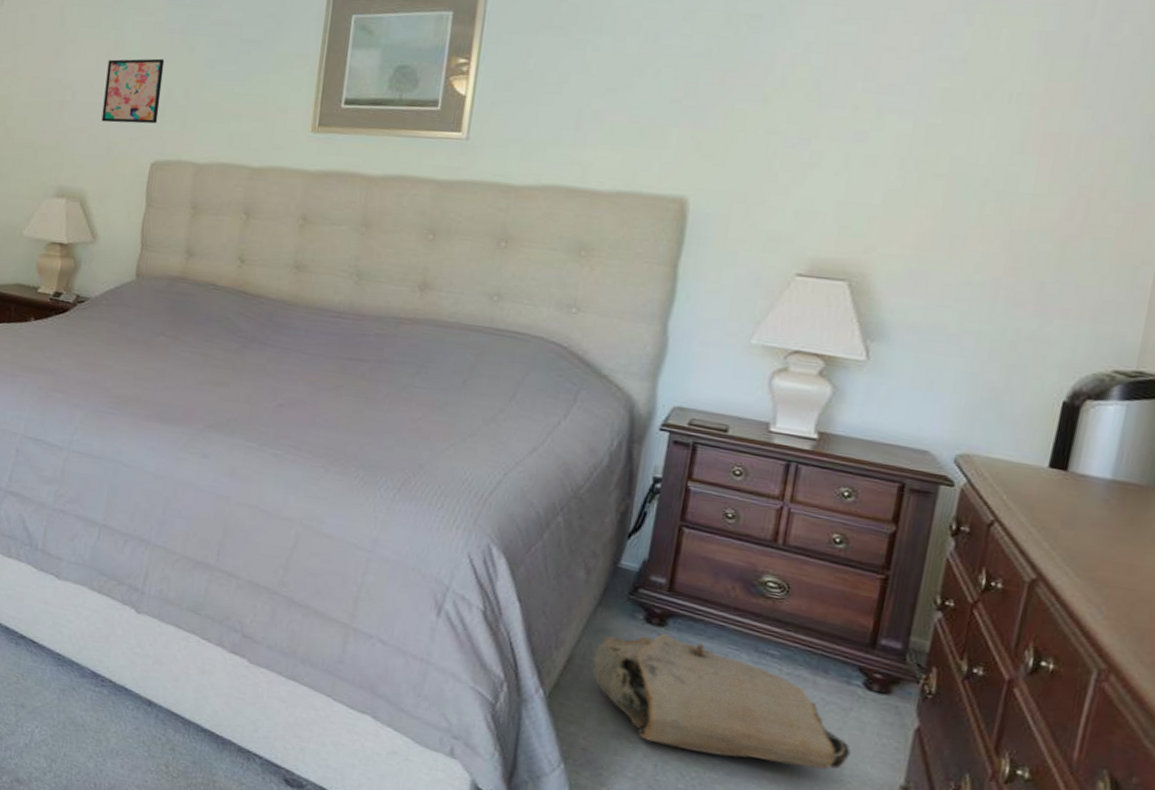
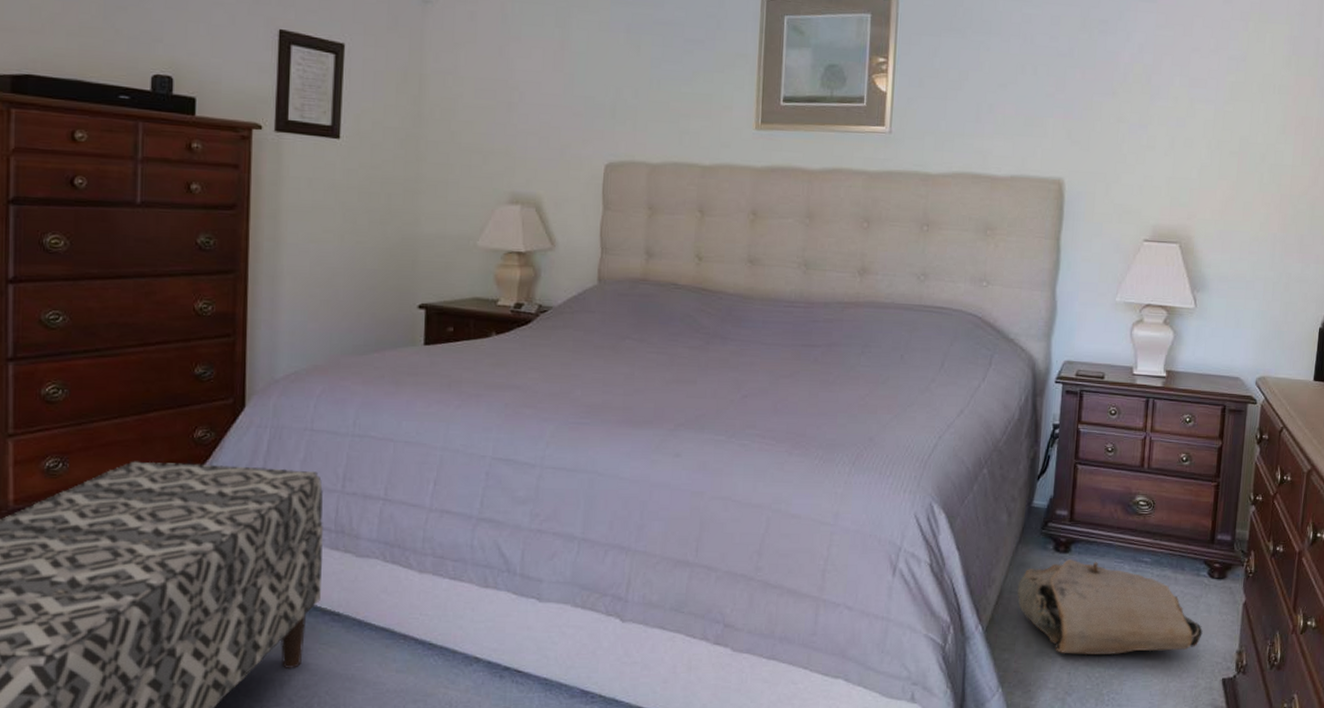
wall art: present [101,58,165,124] -> none [552,58,612,125]

